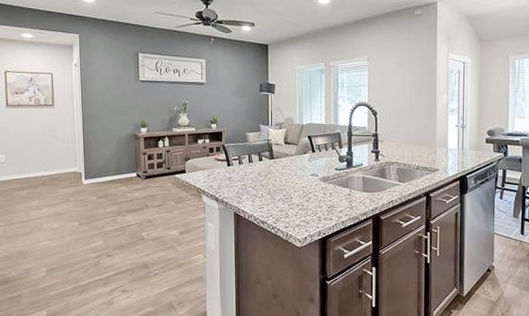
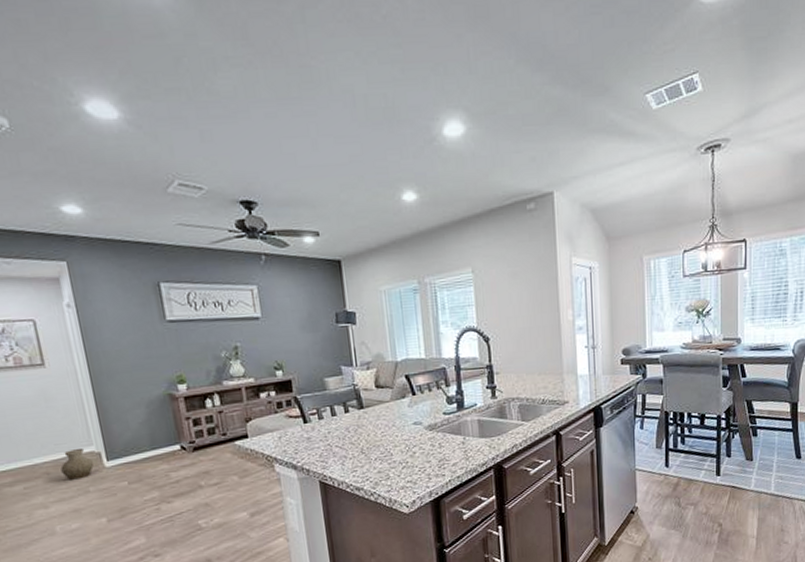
vase: none [53,169,76,191] -> present [60,449,94,480]

